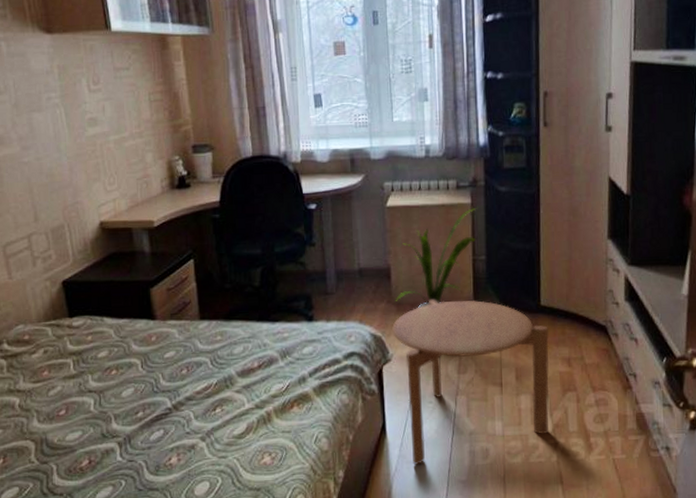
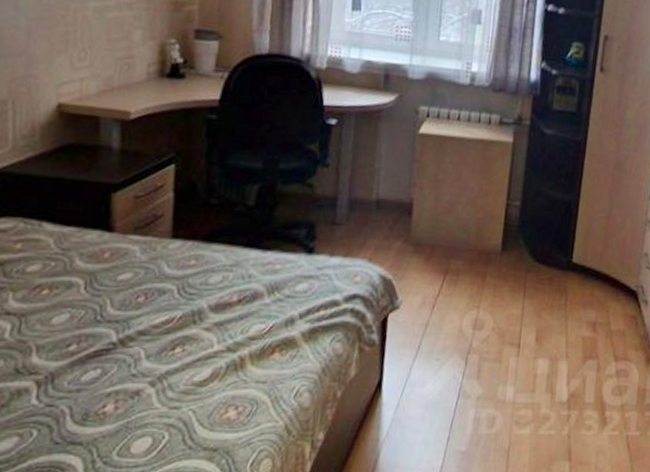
side table: present [392,300,550,465] -> none [405,244,577,430]
house plant: present [395,208,477,308] -> none [413,148,518,251]

